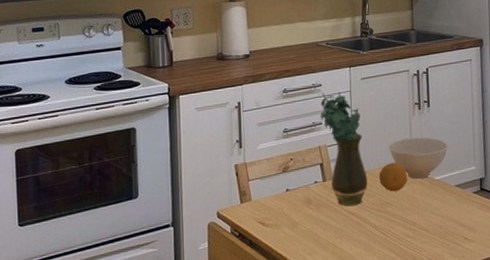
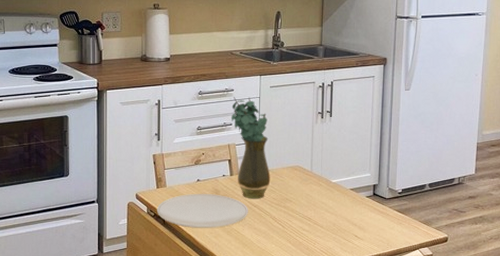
plate: none [241,204,346,246] -> present [156,193,248,229]
fruit: present [379,162,407,192] -> none [281,163,306,190]
bowl: present [389,137,449,179] -> none [292,143,347,180]

